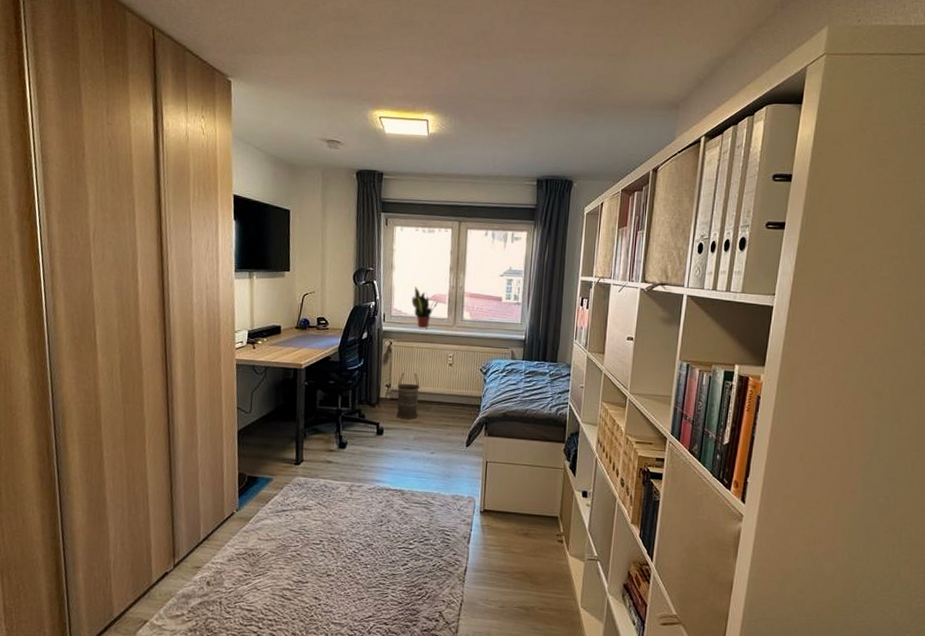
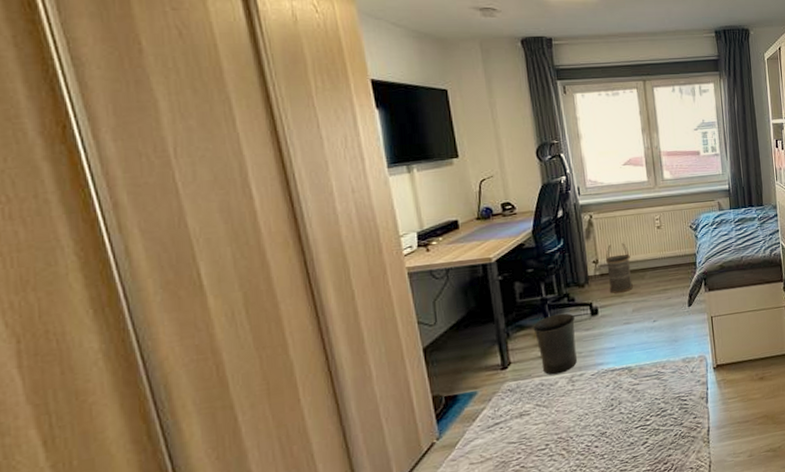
waste bin: none [326,426,362,481] -> present [533,313,577,375]
potted plant: present [411,287,438,329] -> none [606,153,635,196]

